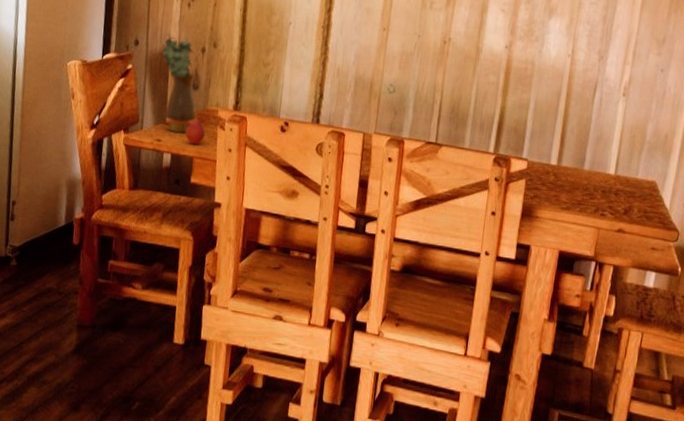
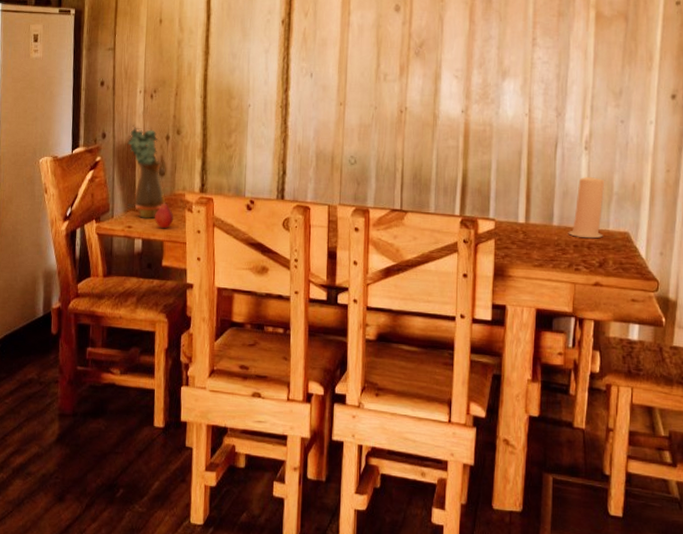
candle: none [597,123,639,186] -> present [568,177,605,239]

